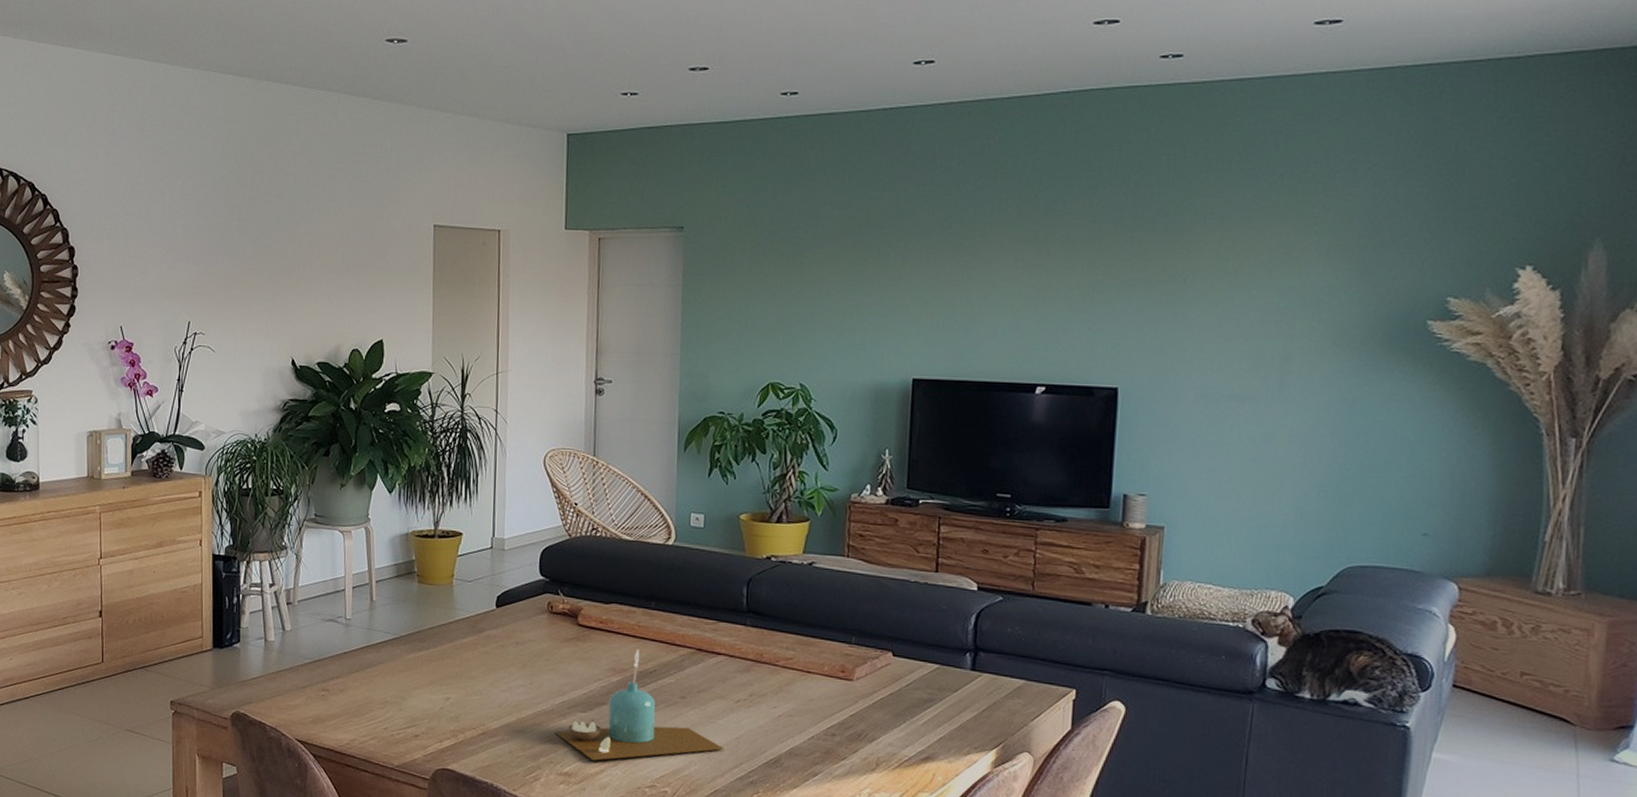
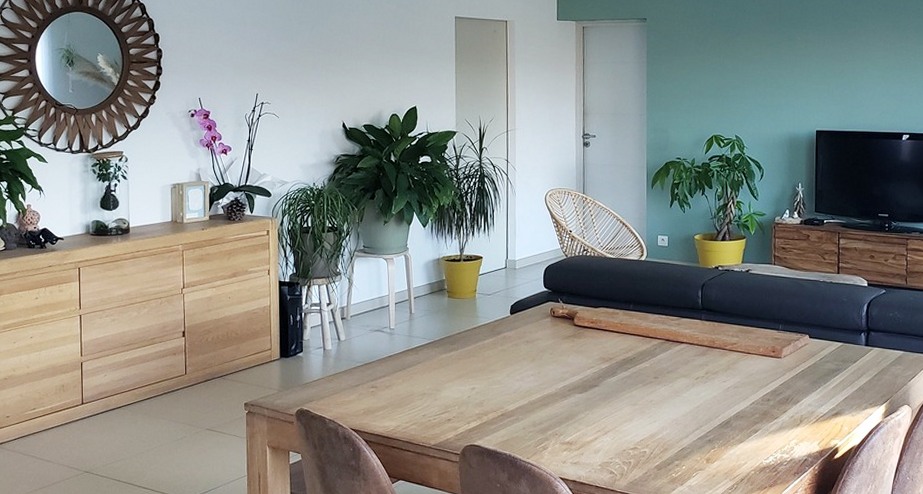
candle: present [555,650,724,761] -> none [558,342,688,431]

